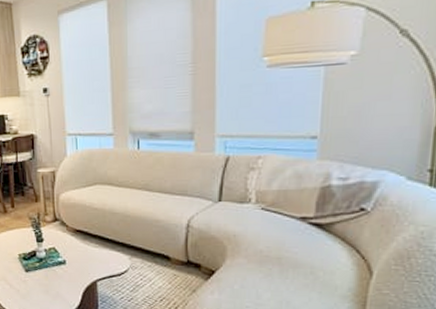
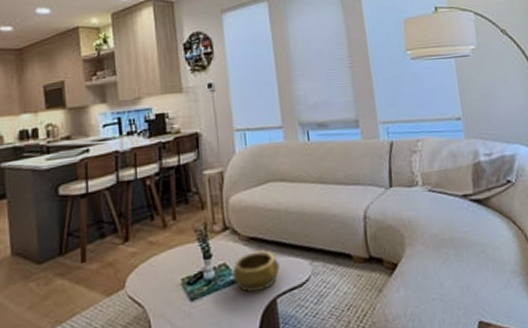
decorative bowl: none [60,242,101,274] -> present [232,250,280,293]

